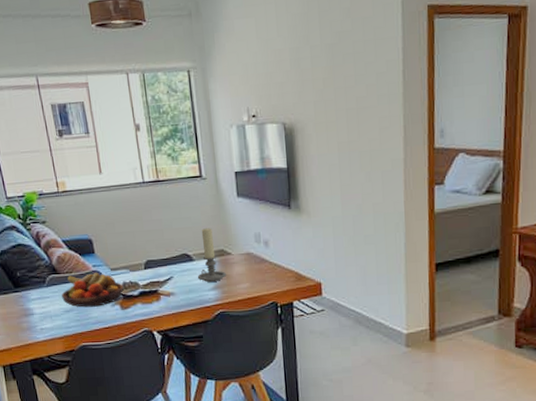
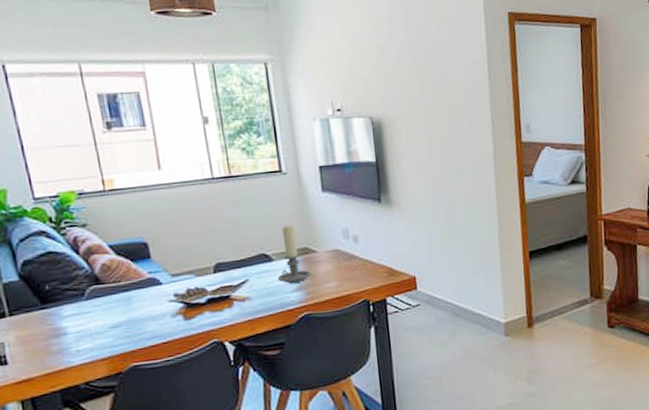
fruit bowl: present [61,272,124,308] -> none [106,279,189,321]

